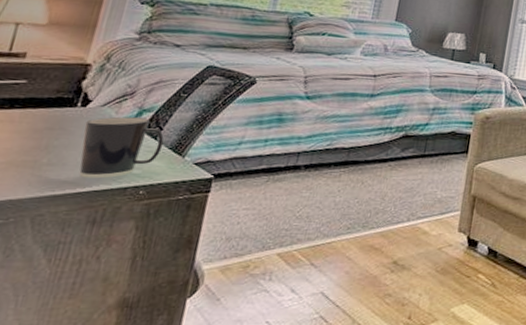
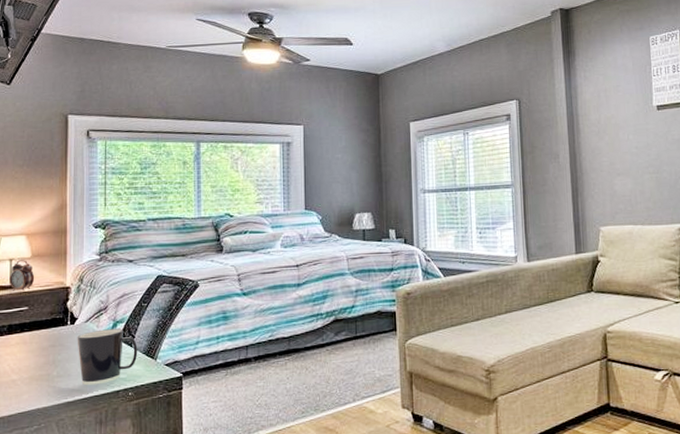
alarm clock: none [8,25,47,63] -> present [9,260,35,292]

